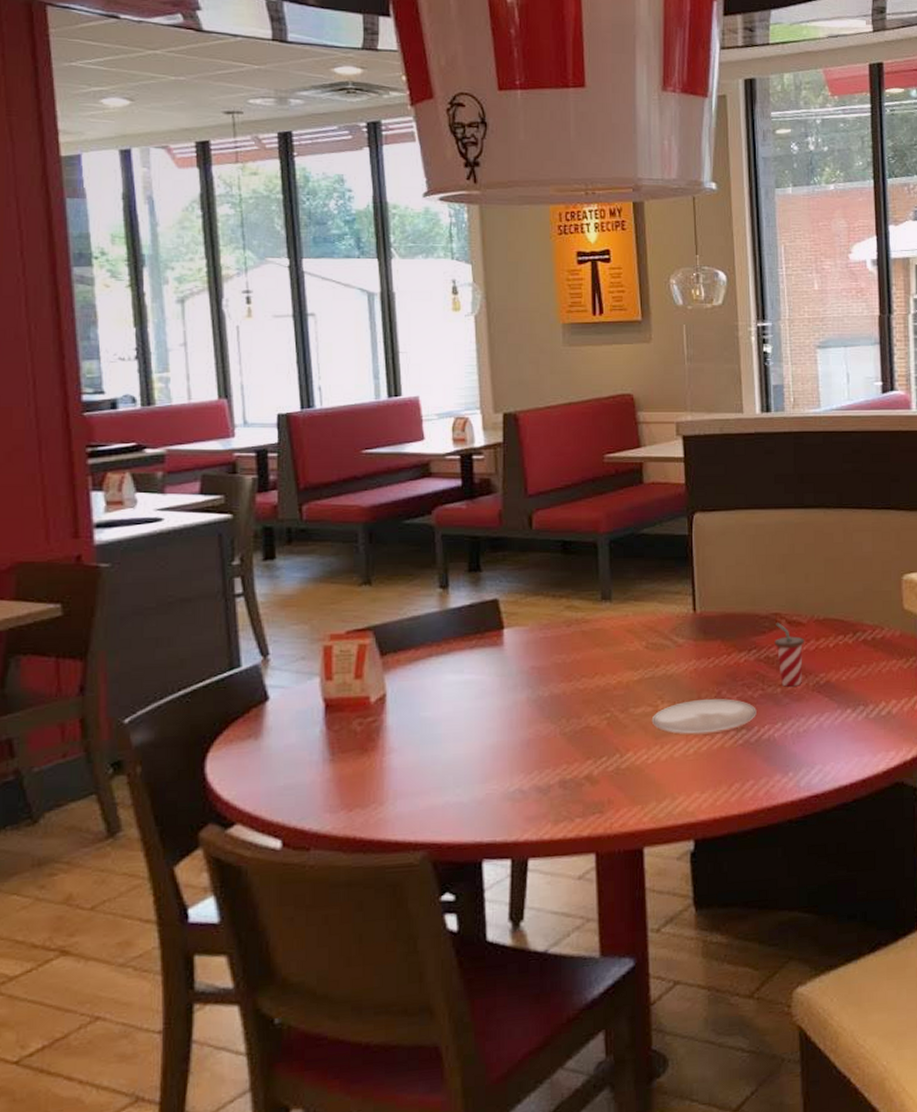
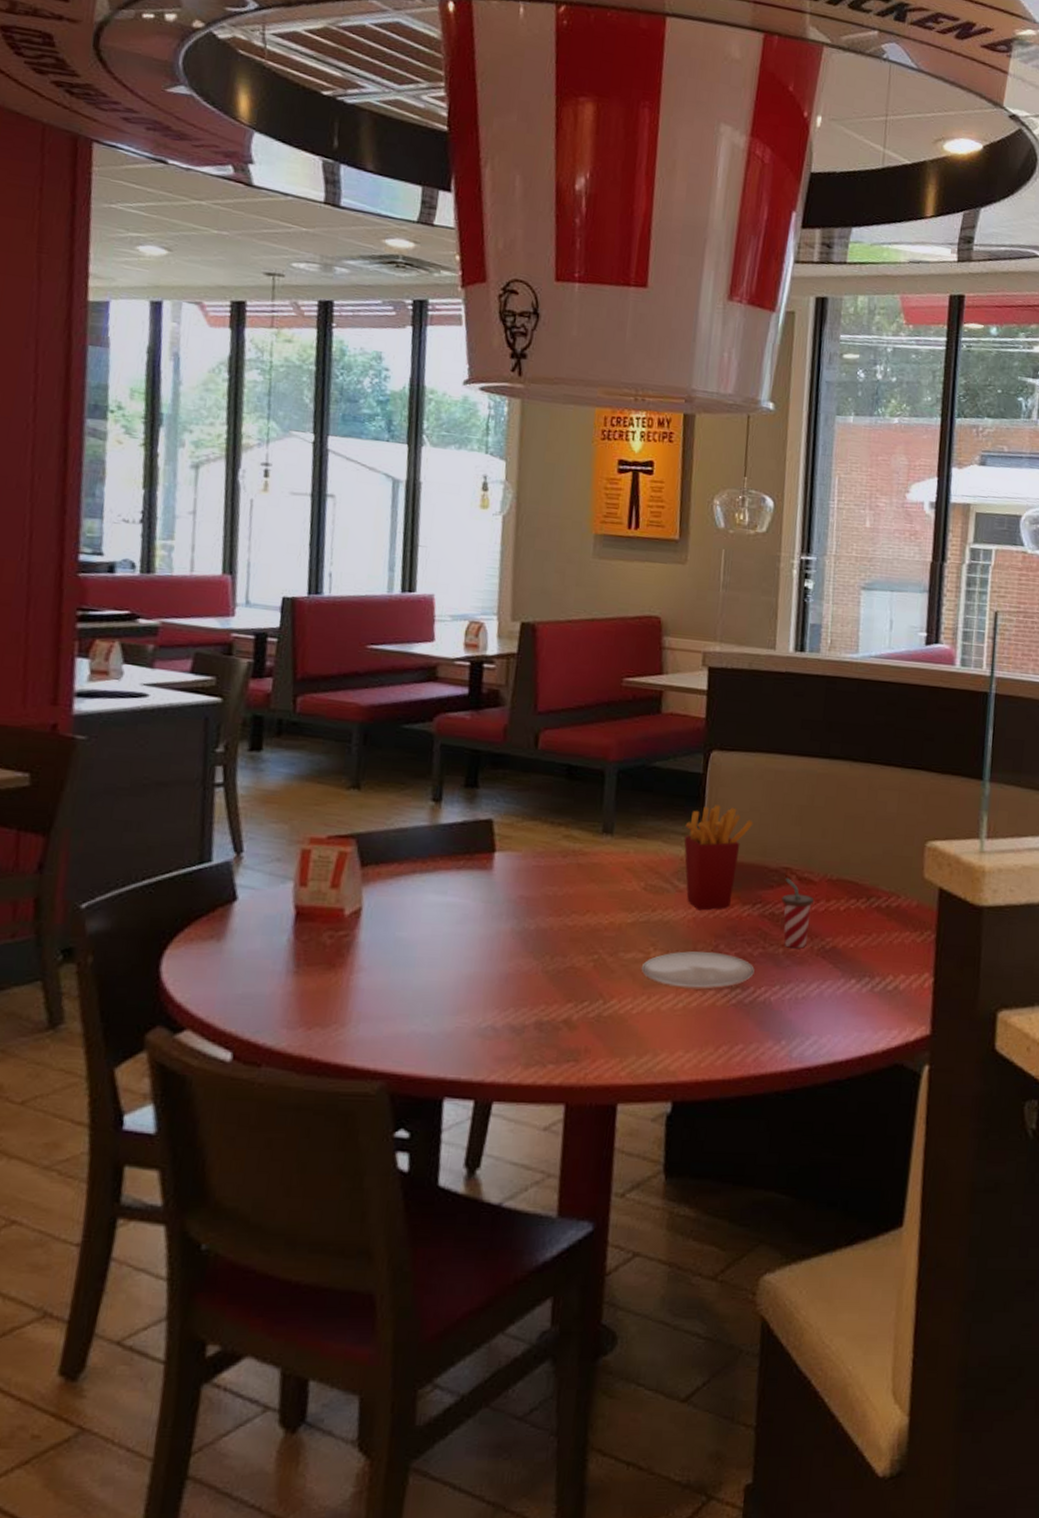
french fries: none [678,562,741,662] -> present [684,804,753,911]

